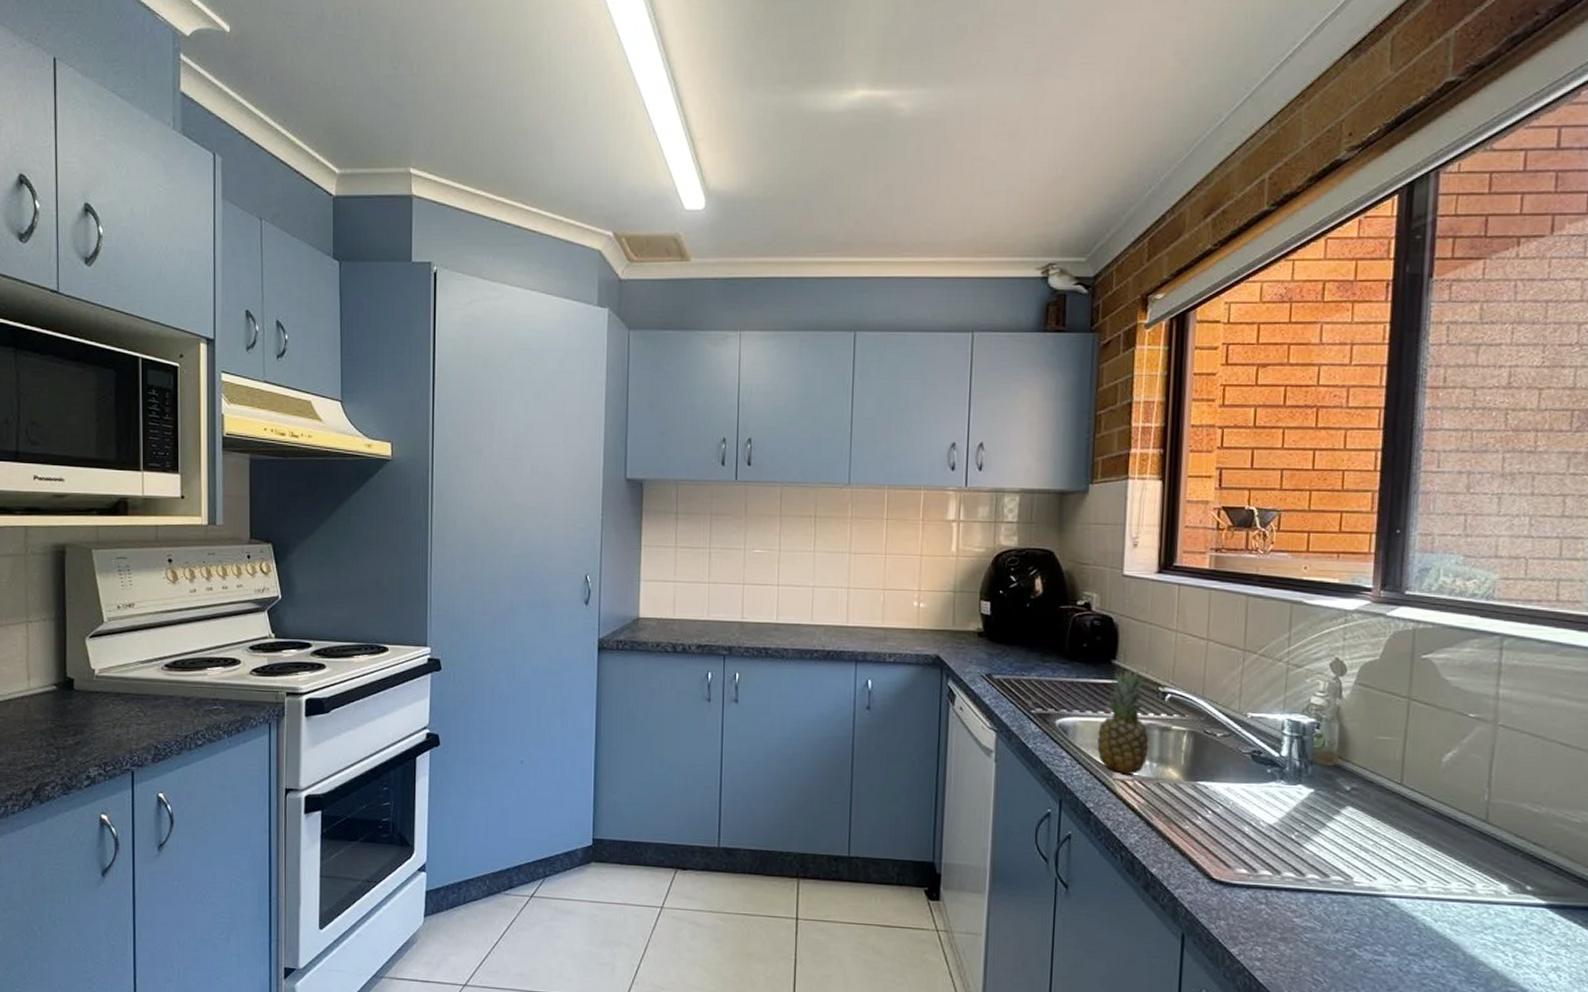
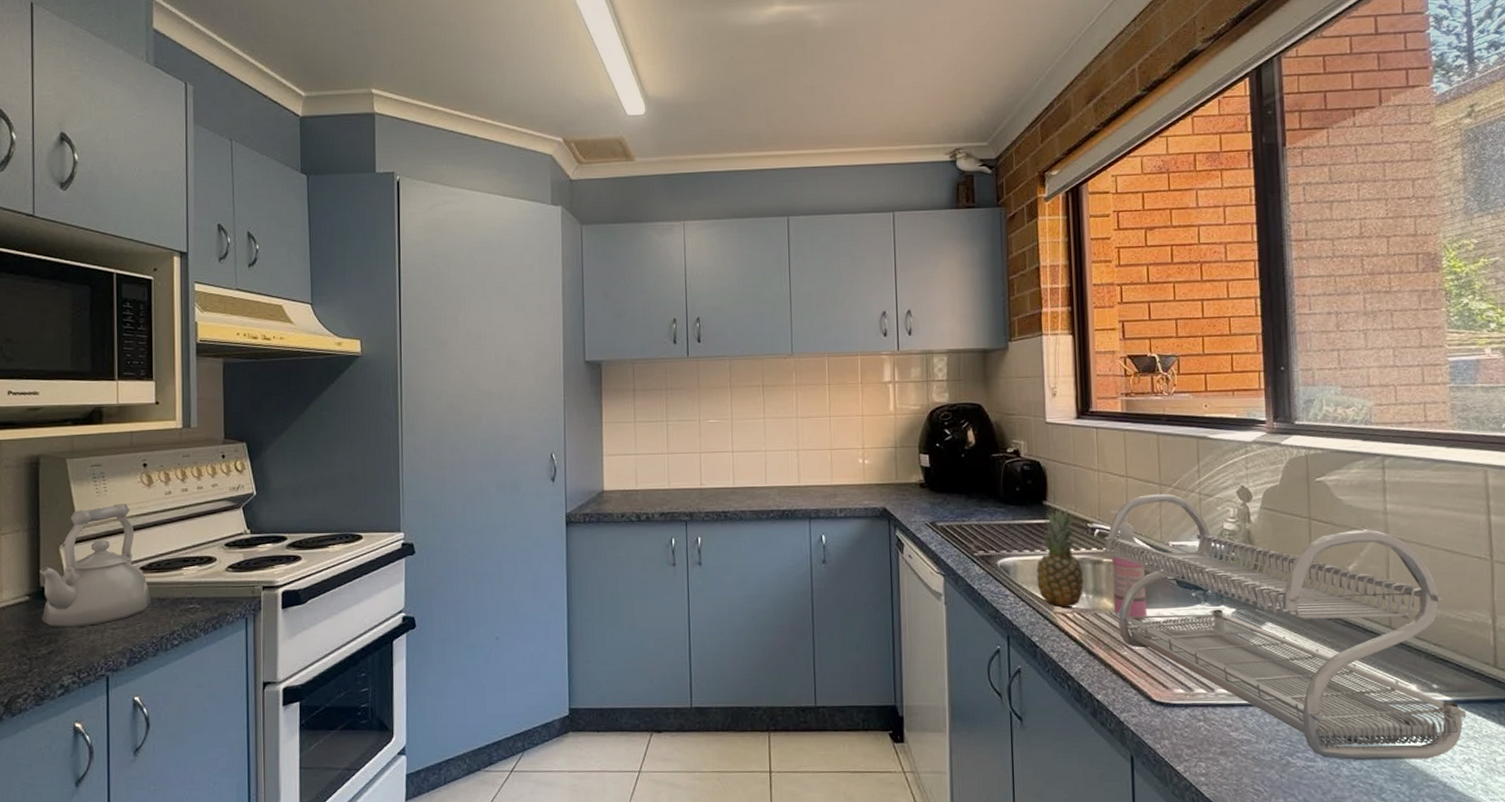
kettle: none [66,599,176,721] -> present [39,504,152,628]
dish rack: none [1173,661,1561,964] -> present [1103,494,1467,761]
soap dispenser: none [1179,676,1218,793] -> present [1108,511,1148,619]

